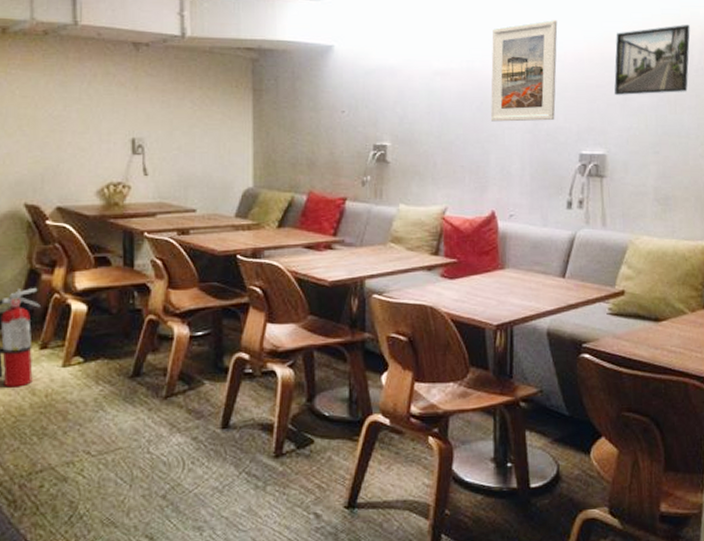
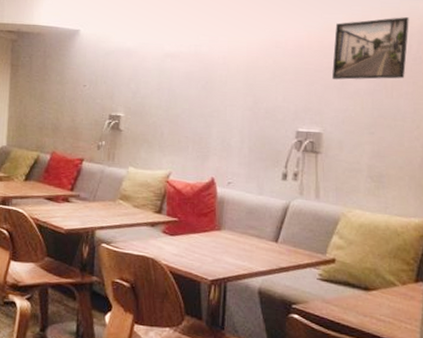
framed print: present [490,20,558,122] -> none [214,11,280,100]

